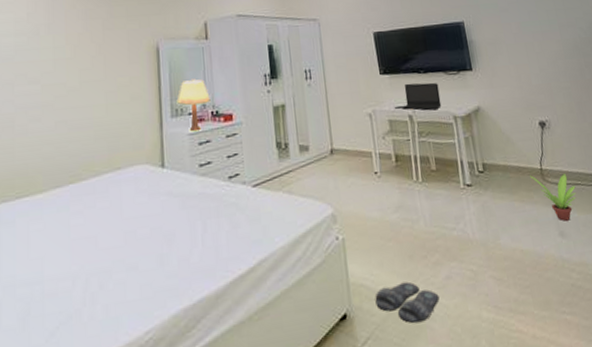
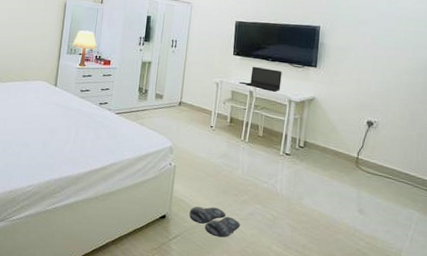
potted plant: present [530,174,577,221] -> none [345,160,386,203]

